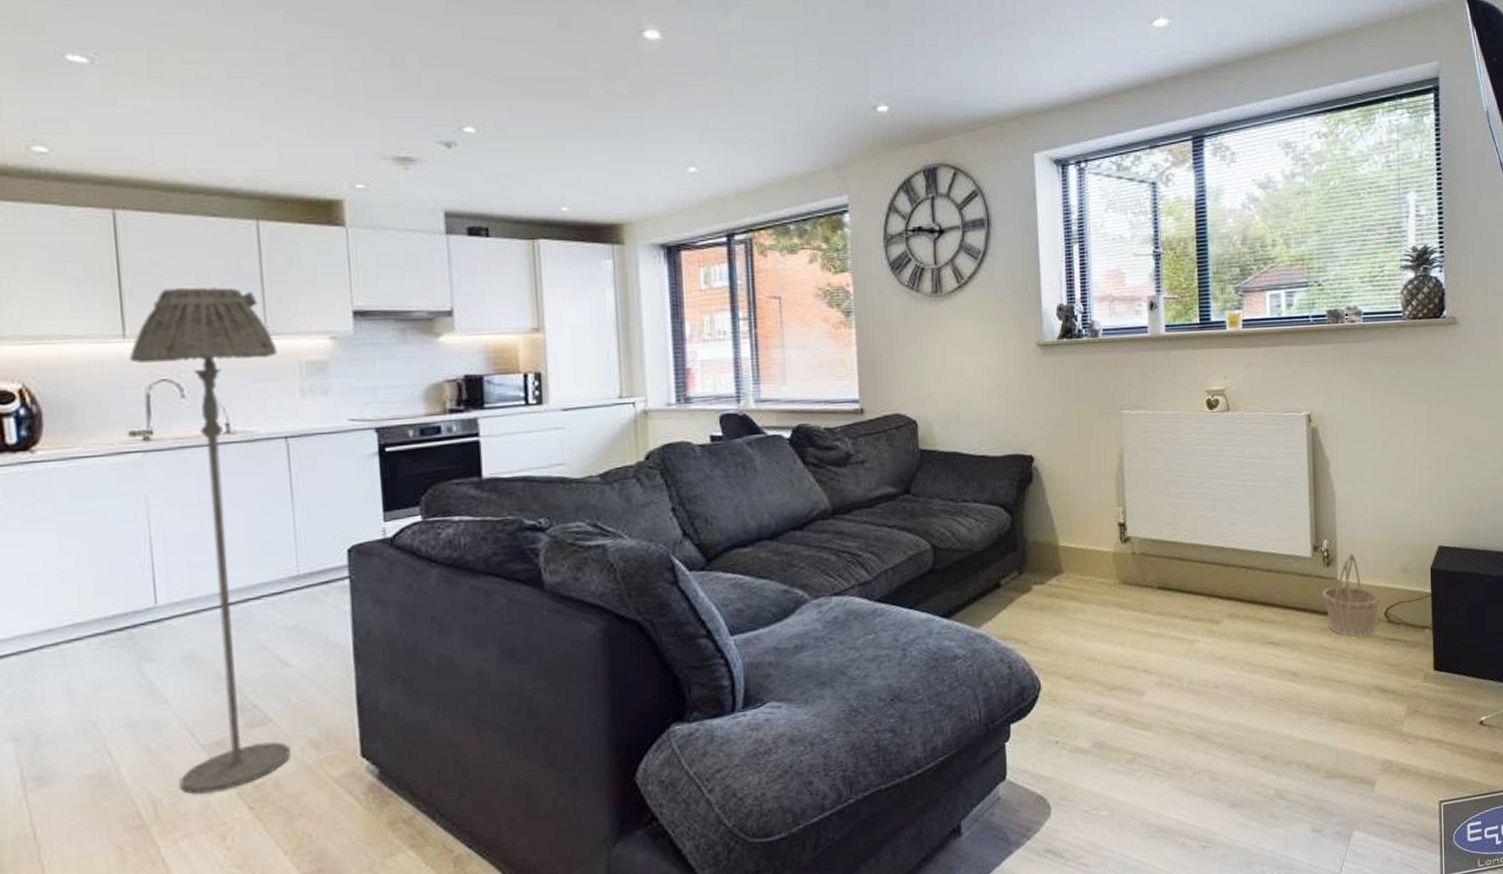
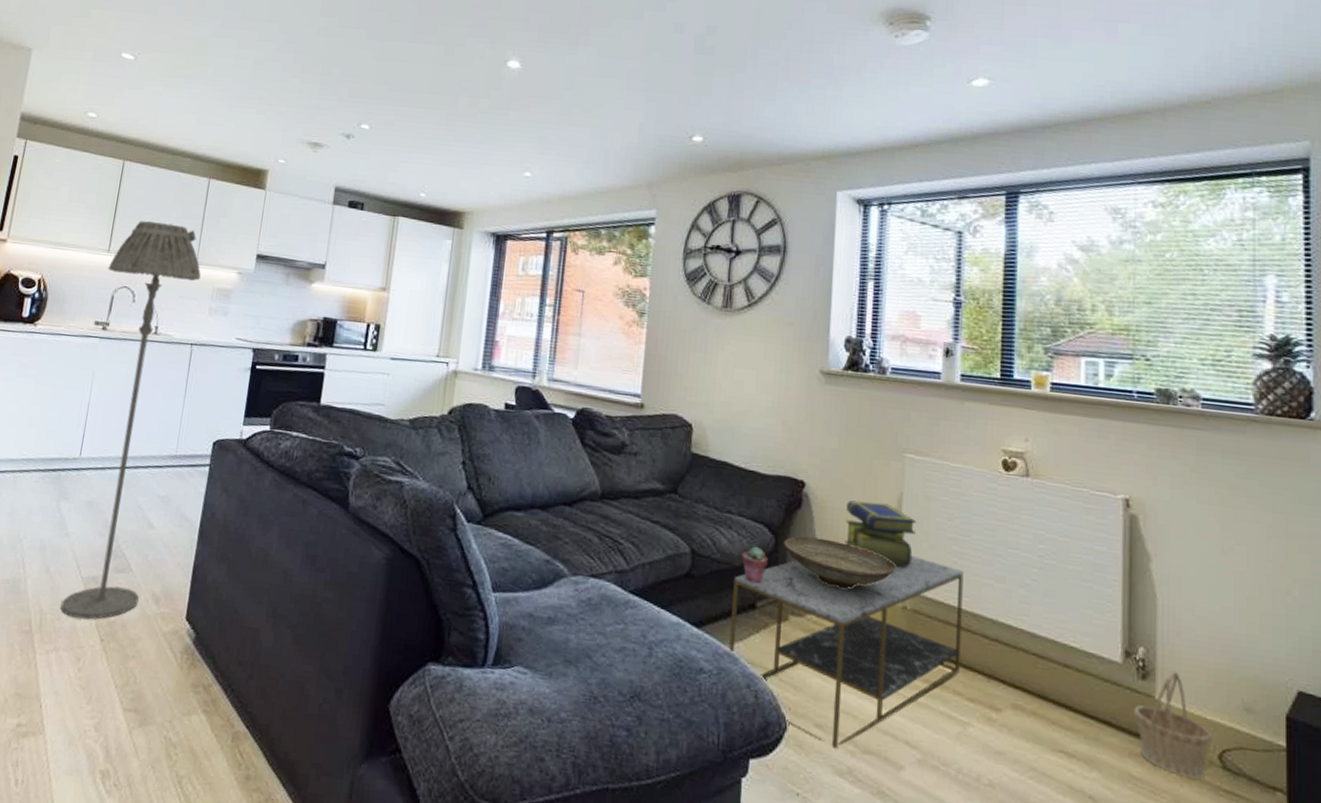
coffee table: none [975,504,1184,694] -> present [729,556,964,750]
potted succulent: none [981,528,1007,564] -> present [741,546,768,584]
decorative bowl: none [1020,506,1124,549] -> present [783,536,897,589]
stack of books: none [1074,461,1137,517] -> present [844,500,916,567]

